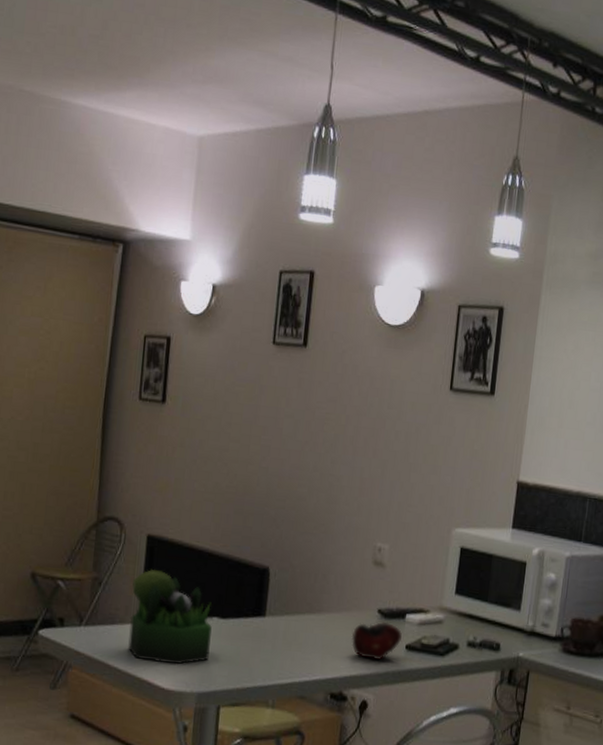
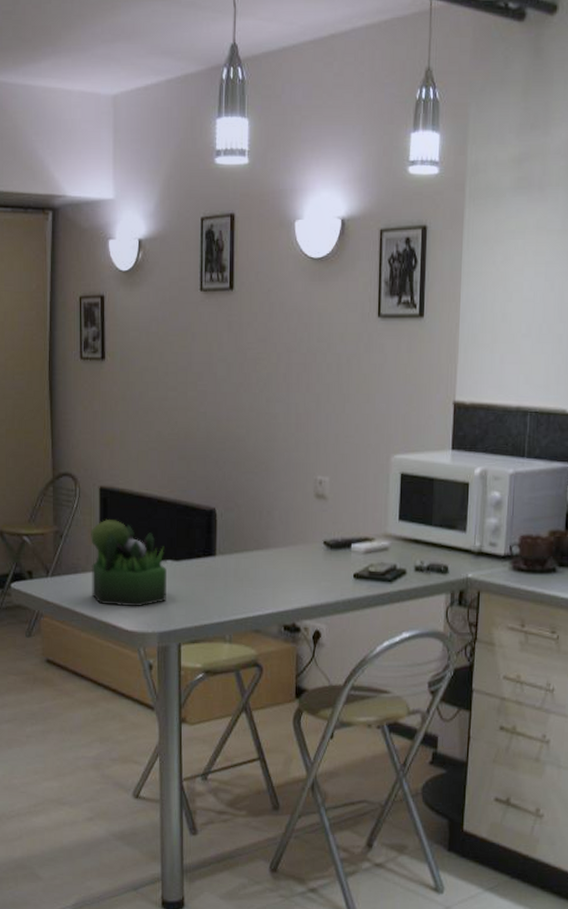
fruit: present [351,621,402,660] -> none [299,552,350,591]

